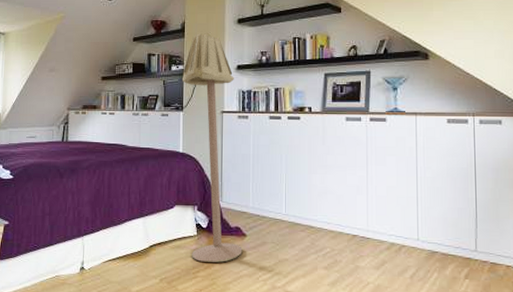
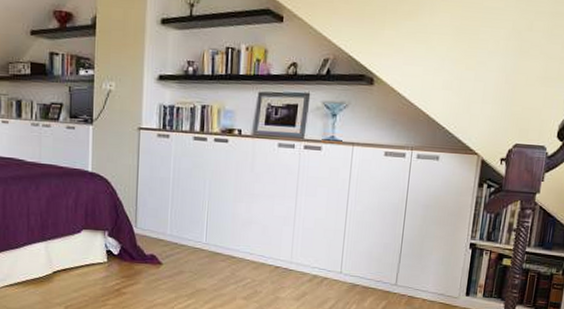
floor lamp: present [181,31,243,263] -> none [91,30,158,291]

